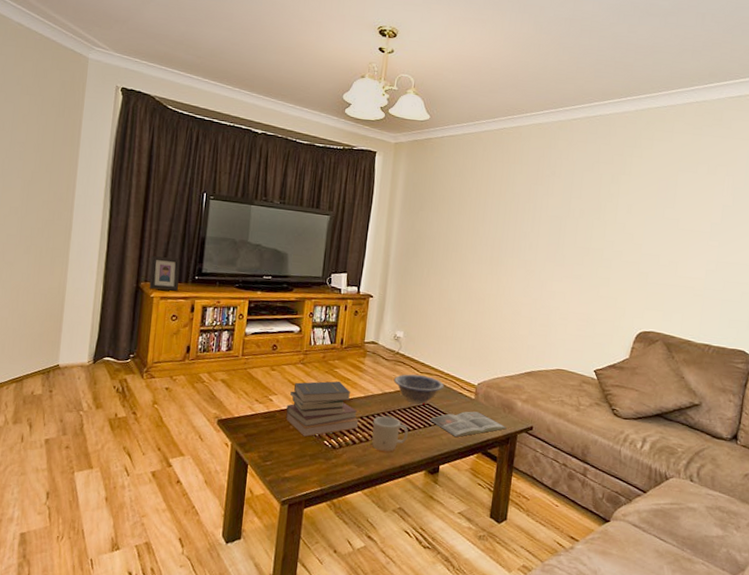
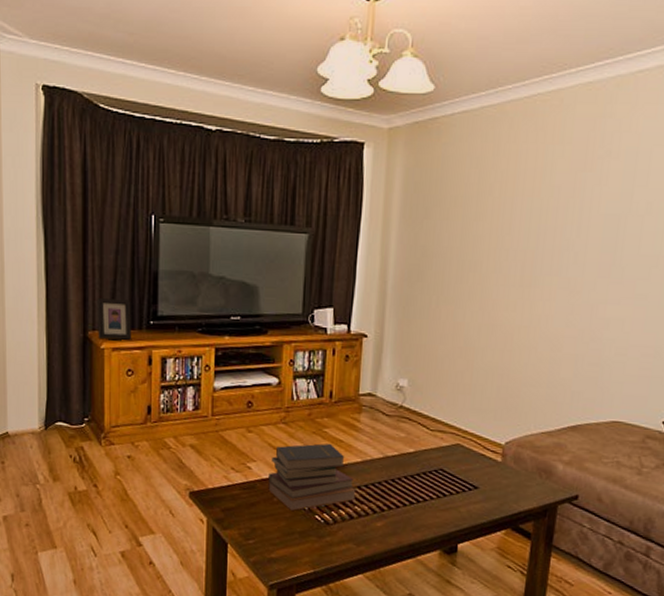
mug: present [371,416,408,452] -> none [372,484,417,528]
decorative bowl: present [393,374,444,405] -> none [397,432,462,470]
magazine: present [430,411,507,438] -> none [445,477,544,510]

